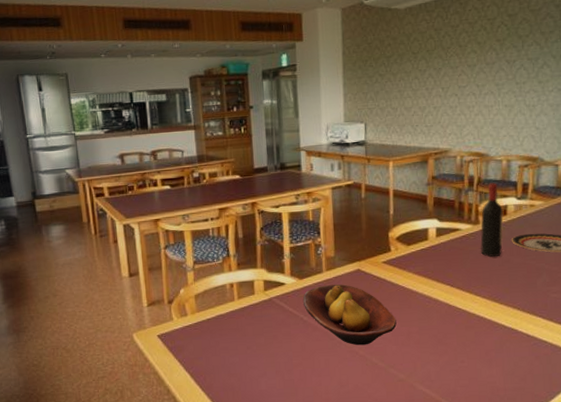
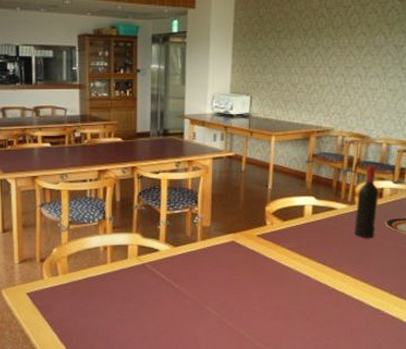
fruit bowl: present [302,283,397,346] -> none [175,254,266,317]

